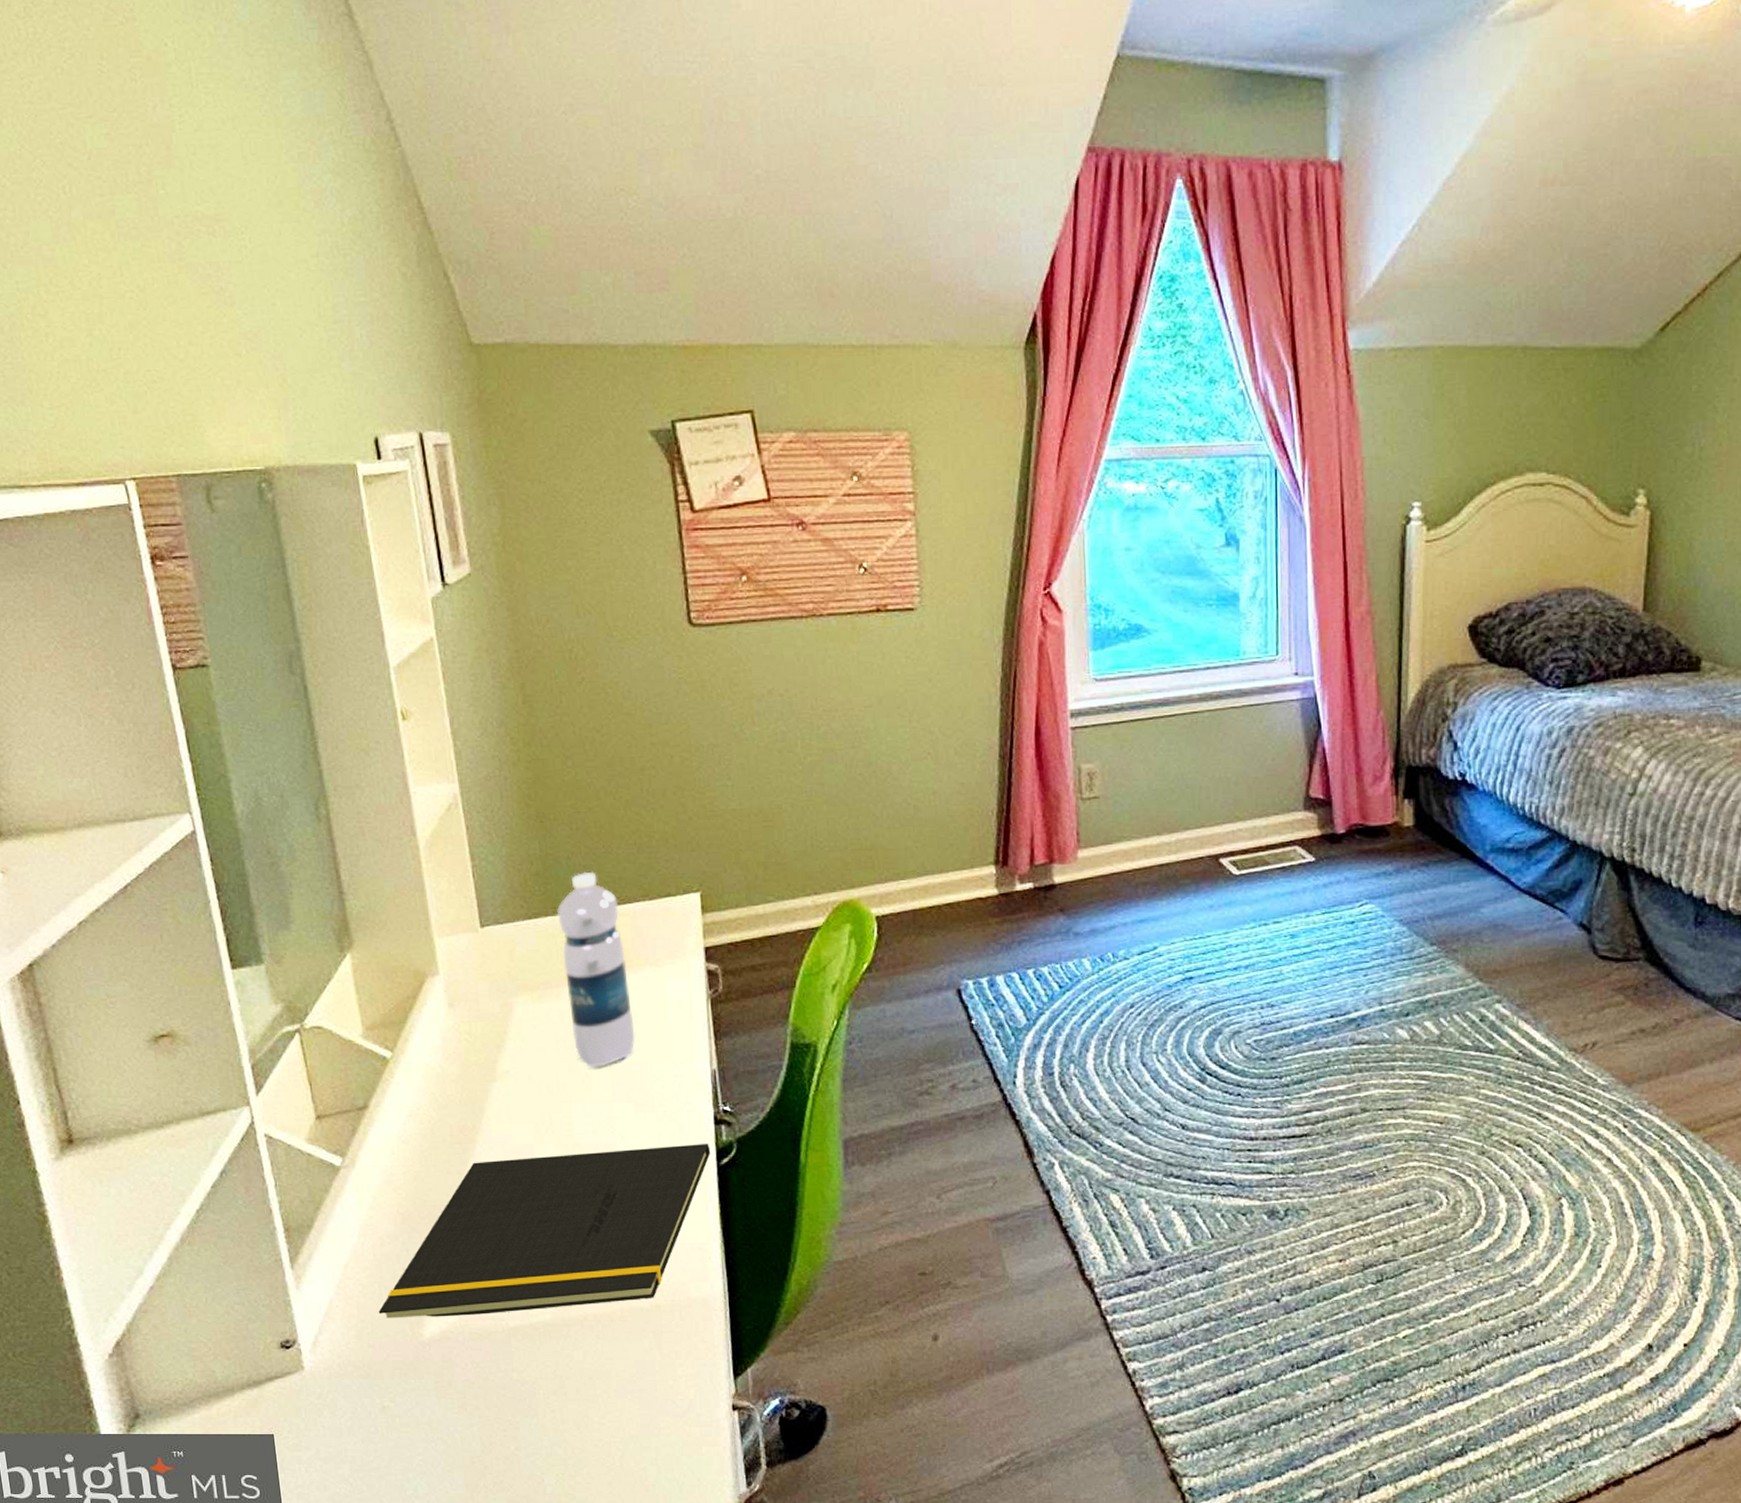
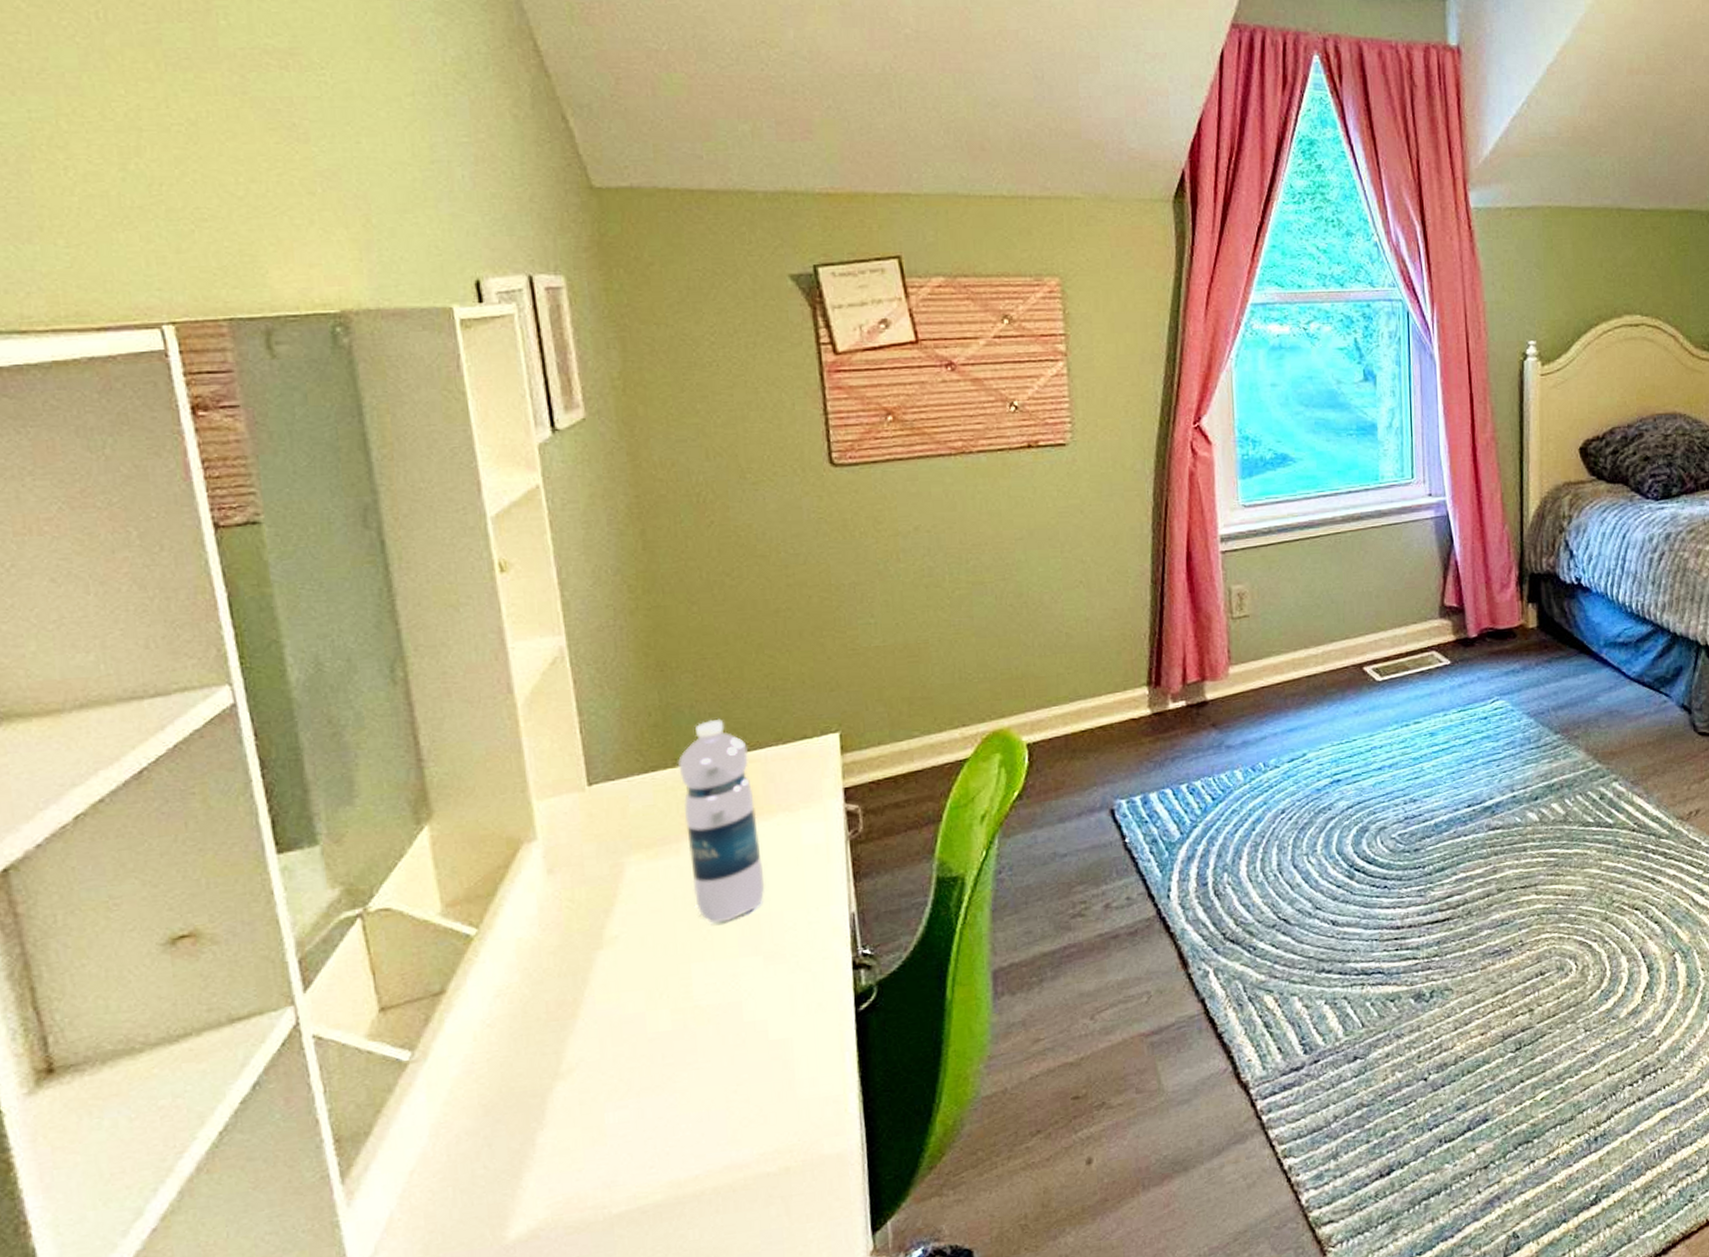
notepad: present [378,1144,711,1318] -> none [451,990,849,1225]

